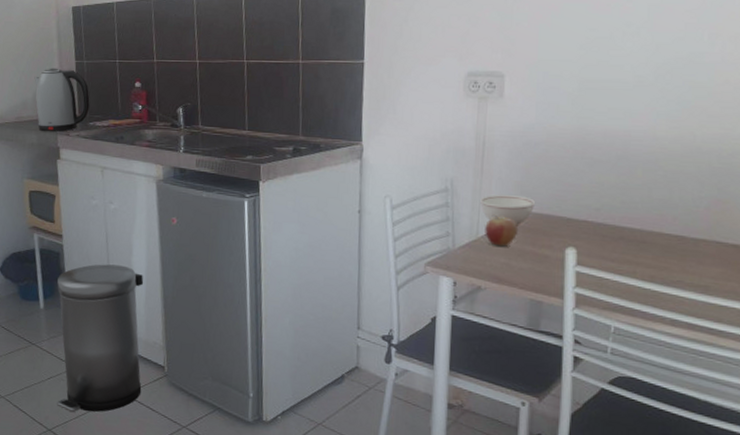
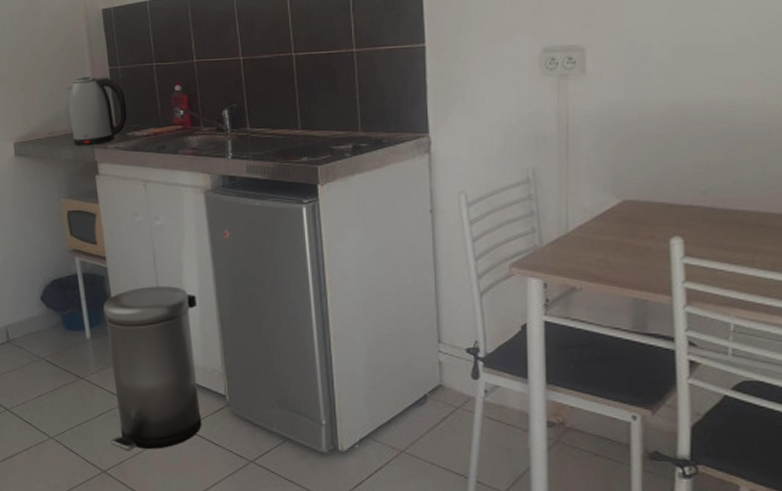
bowl: present [479,194,536,226] -> none [566,181,632,217]
fruit: present [485,214,517,246] -> none [575,205,613,240]

